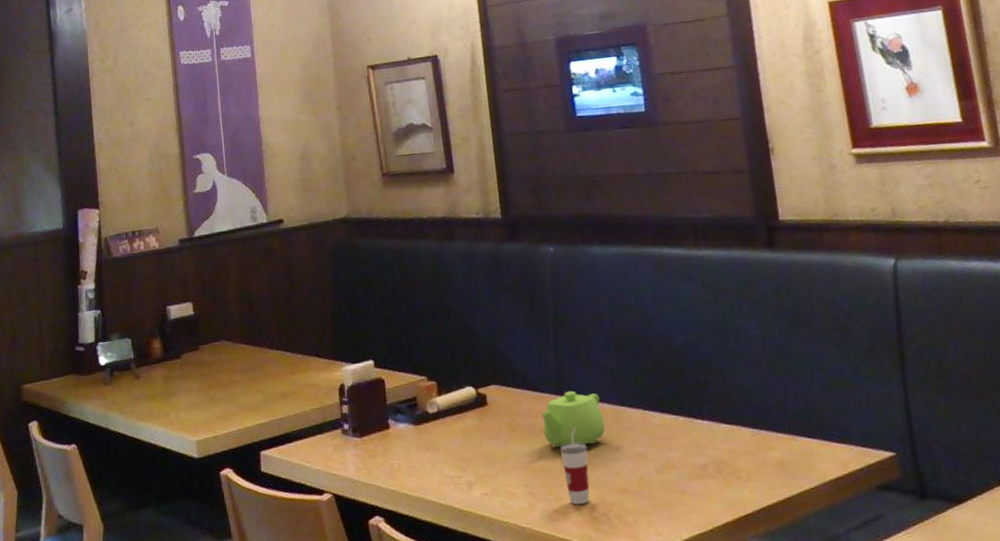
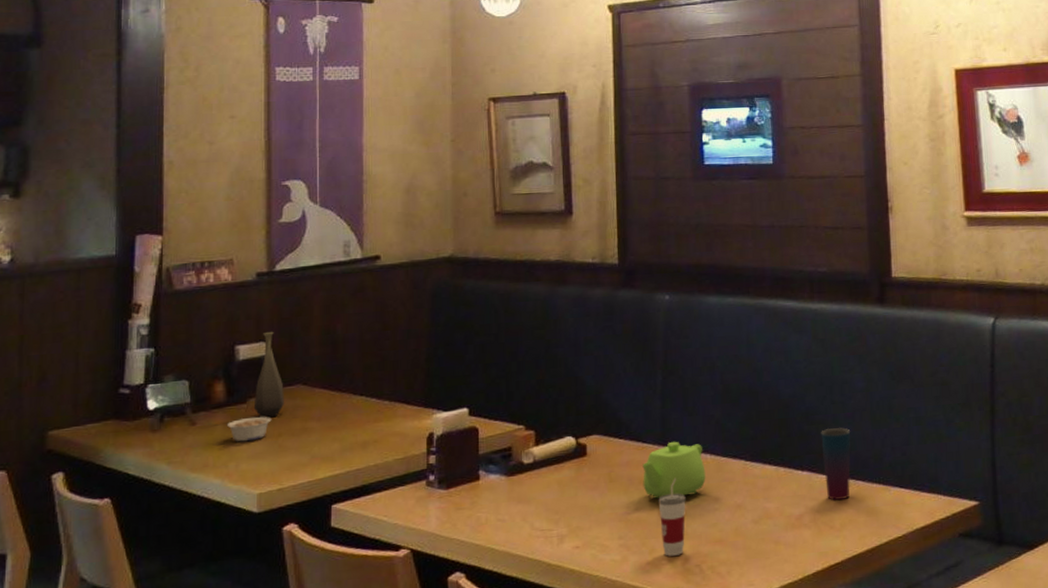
legume: none [165,370,203,394] -> present [226,416,272,442]
bottle: none [186,292,212,372] -> present [253,331,284,418]
cup: none [718,376,754,451] -> present [821,428,851,501]

